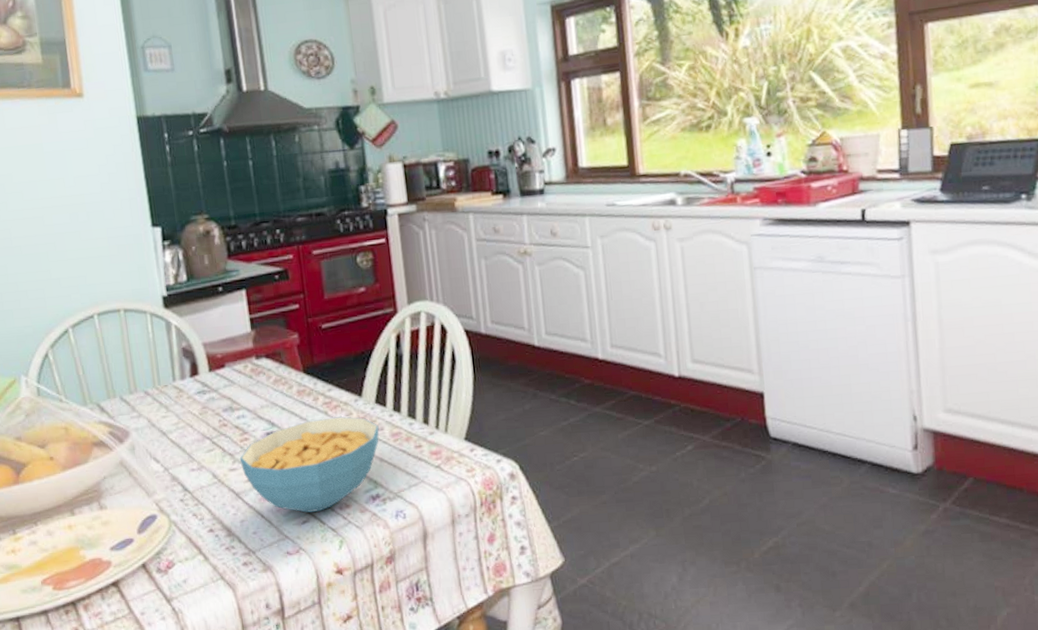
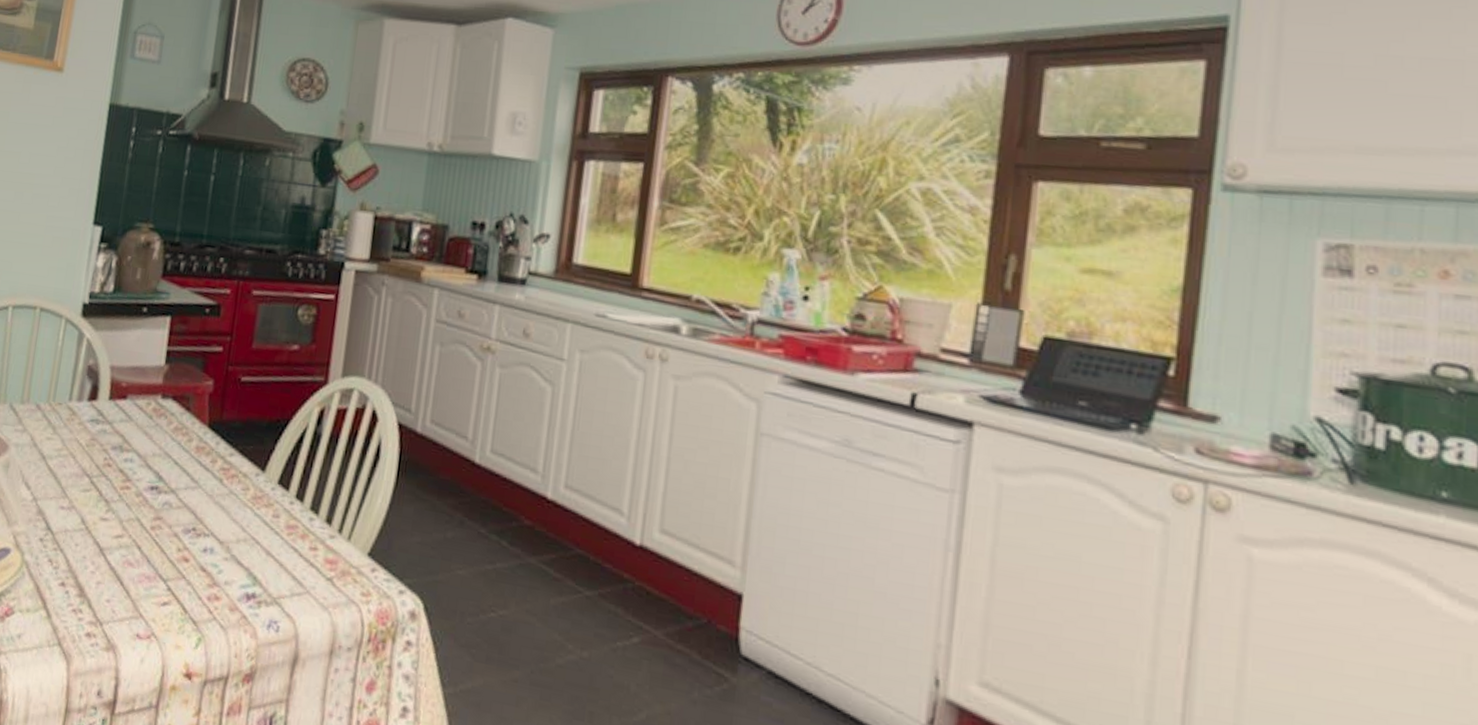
cereal bowl: present [239,416,379,513] -> none [114,484,275,596]

